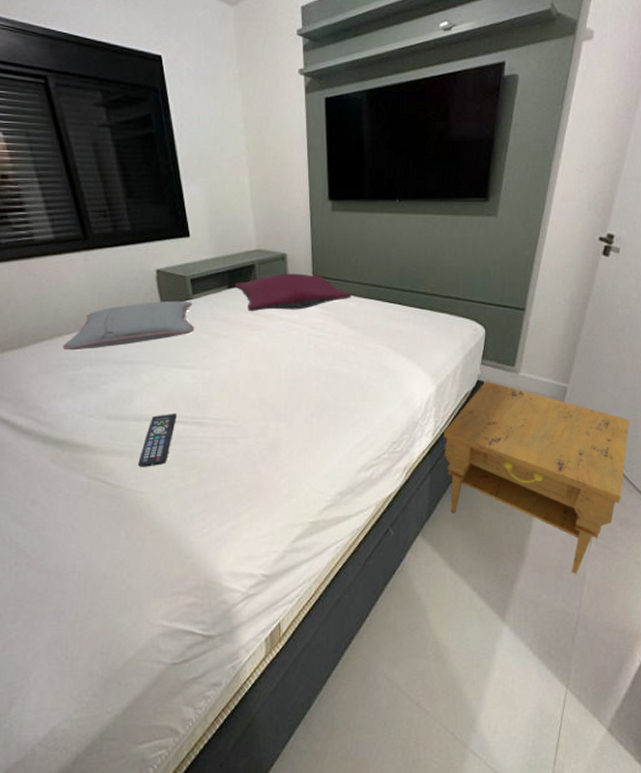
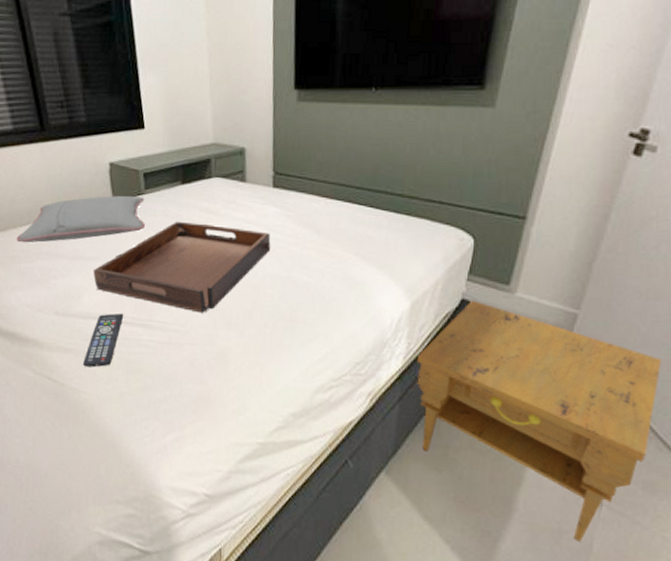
serving tray: none [145,323,314,408] -> present [93,221,271,313]
pillow: present [235,273,351,312] -> none [189,169,316,210]

